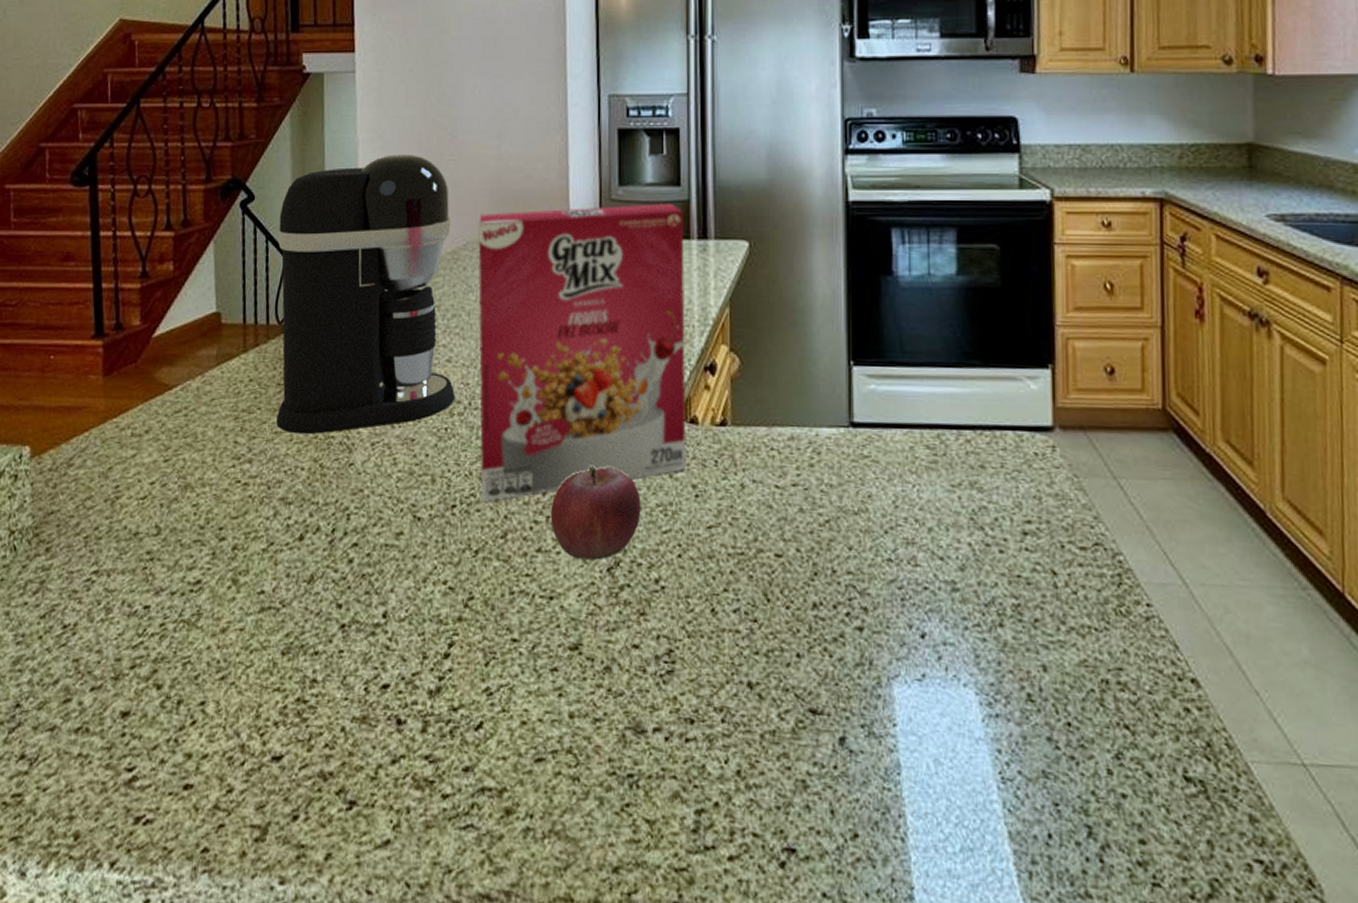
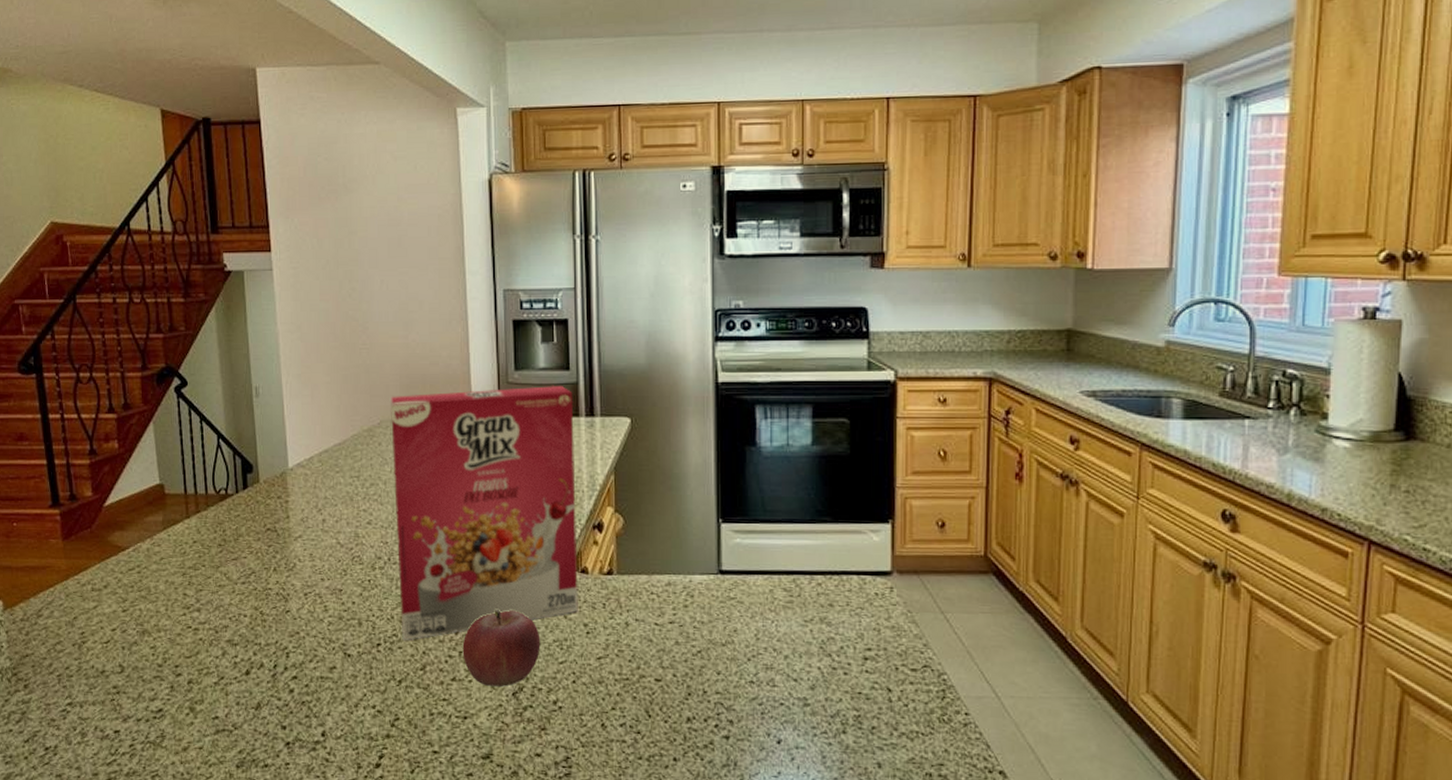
coffee maker: present [276,154,456,435] -> none [210,344,376,587]

